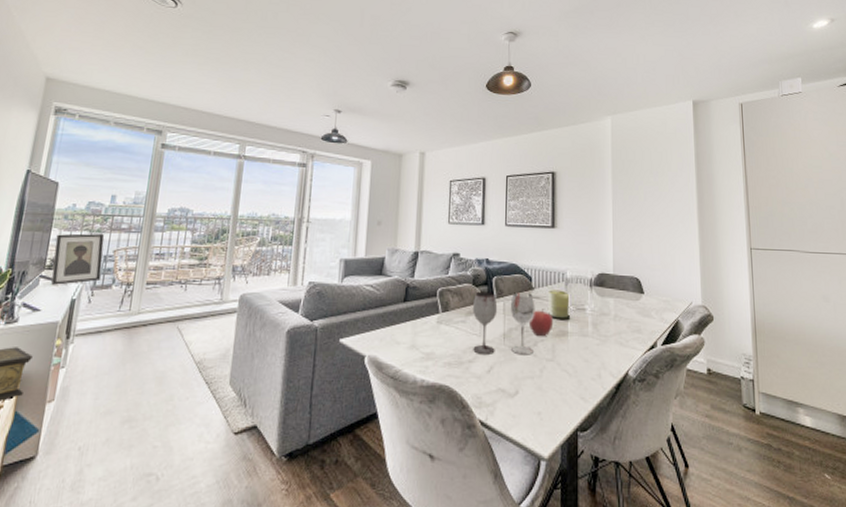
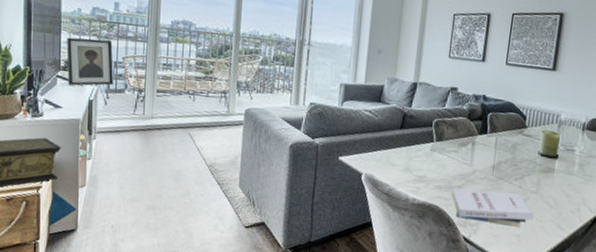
books: none [463,362,553,402] -> present [451,188,534,227]
wineglass: present [473,291,535,355] -> none [463,125,527,187]
fruit: present [528,309,554,336] -> none [517,146,543,171]

